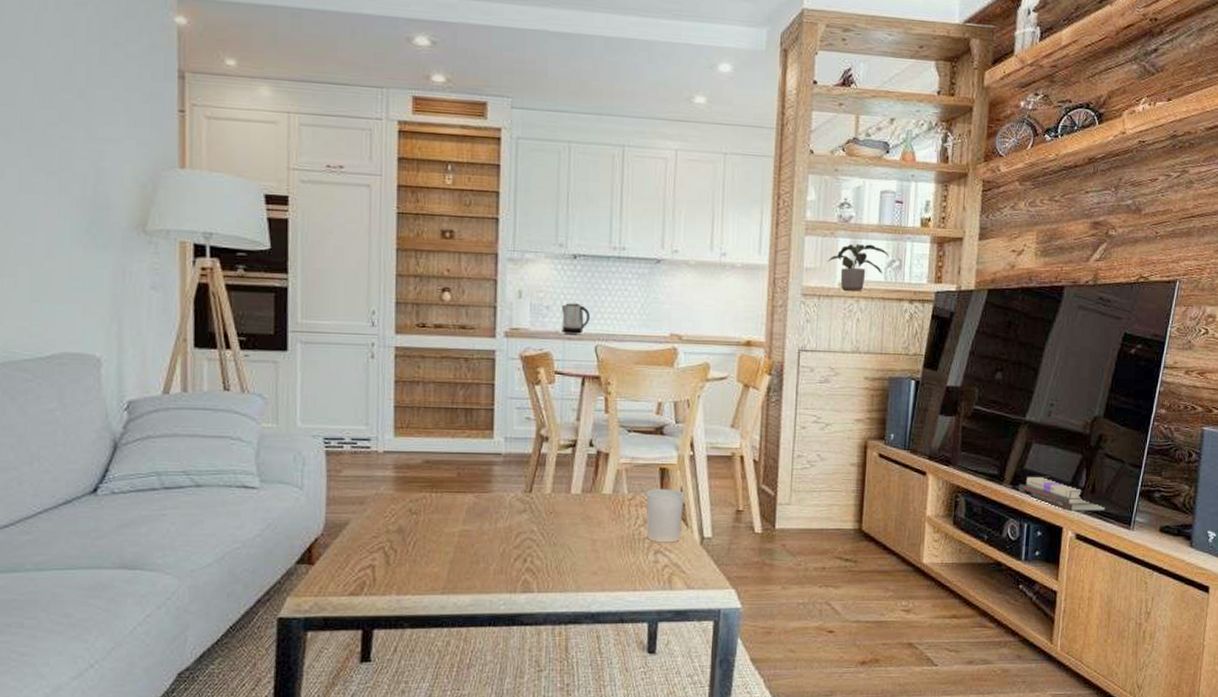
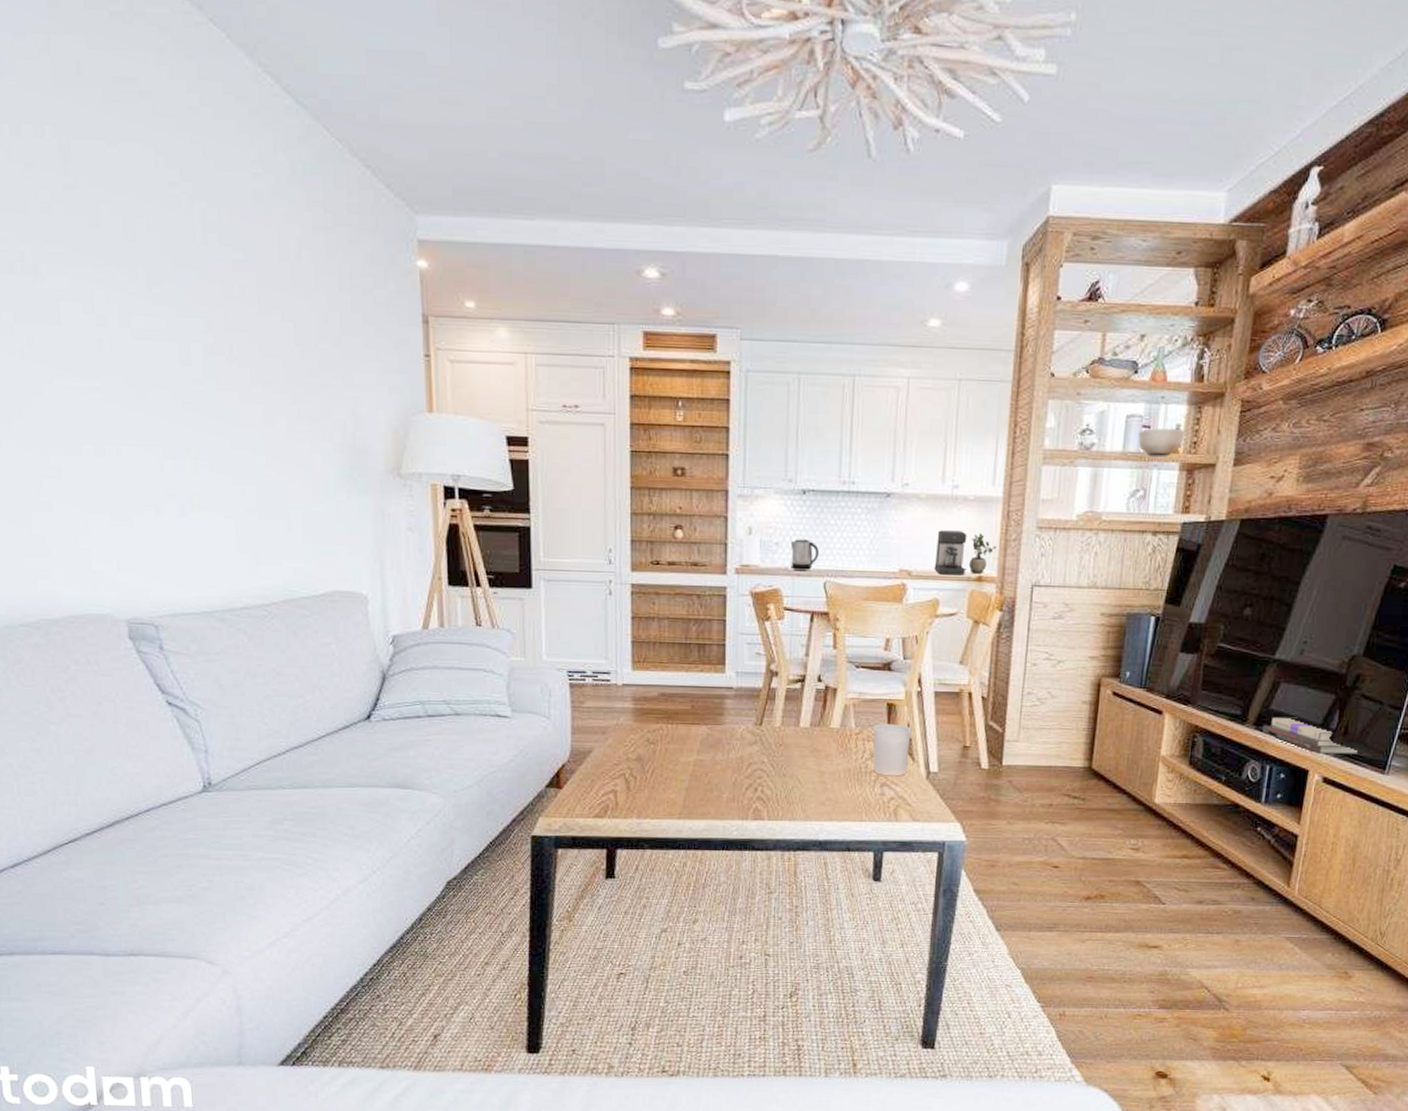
coffee maker: none [704,296,736,340] -> present [934,530,968,576]
potted plant: none [737,299,764,338] -> present [968,533,997,573]
potted plant: present [827,243,889,293] -> none [1065,472,1133,525]
bowl: none [892,204,935,230] -> present [1138,428,1186,456]

